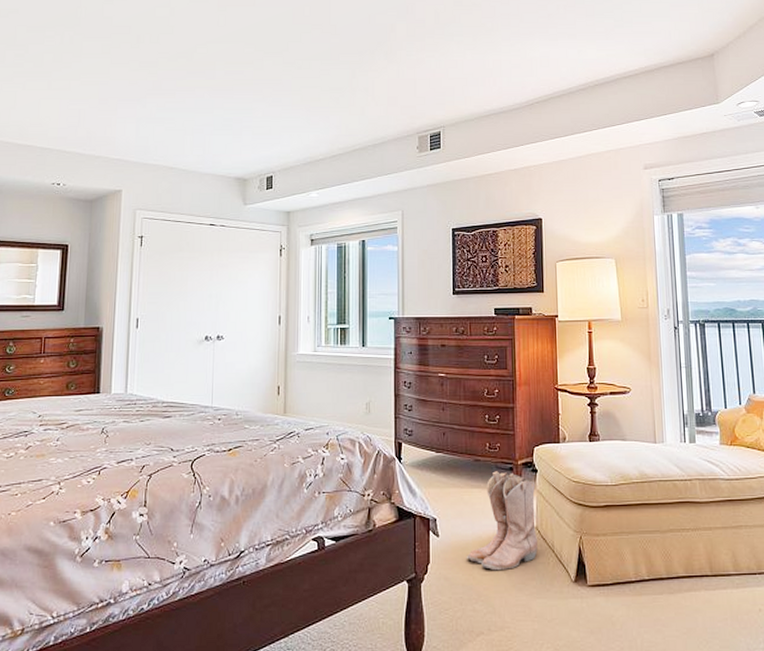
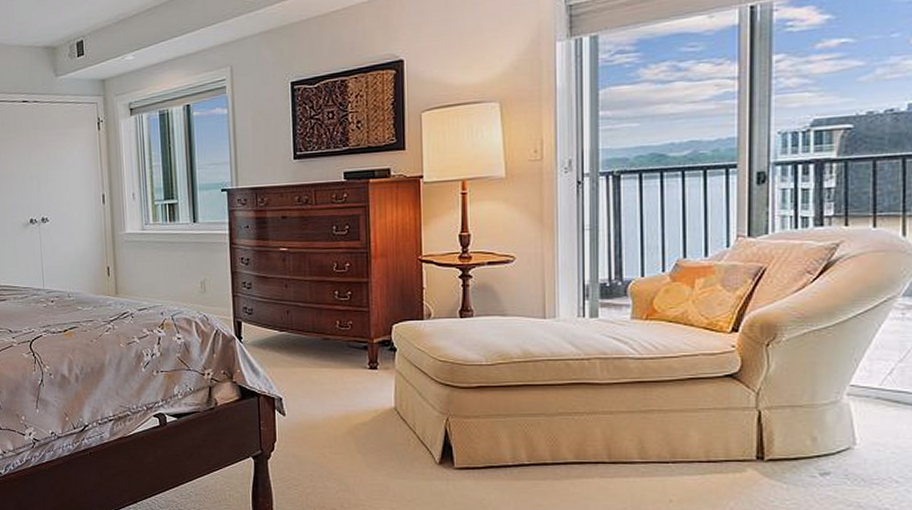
boots: present [467,471,538,571] -> none [316,350,396,451]

